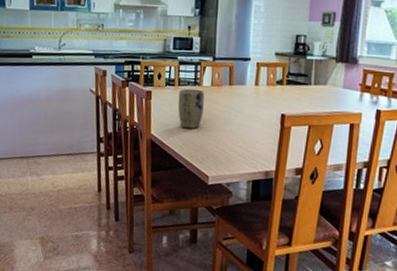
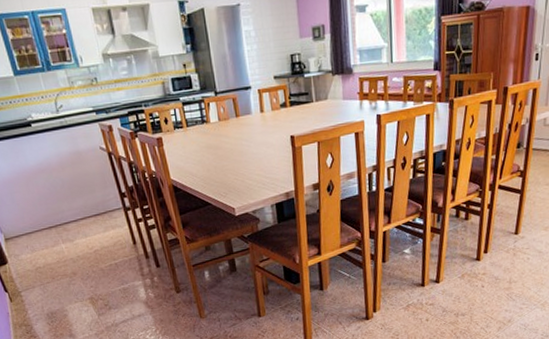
plant pot: present [178,88,205,129] -> none [188,126,217,168]

